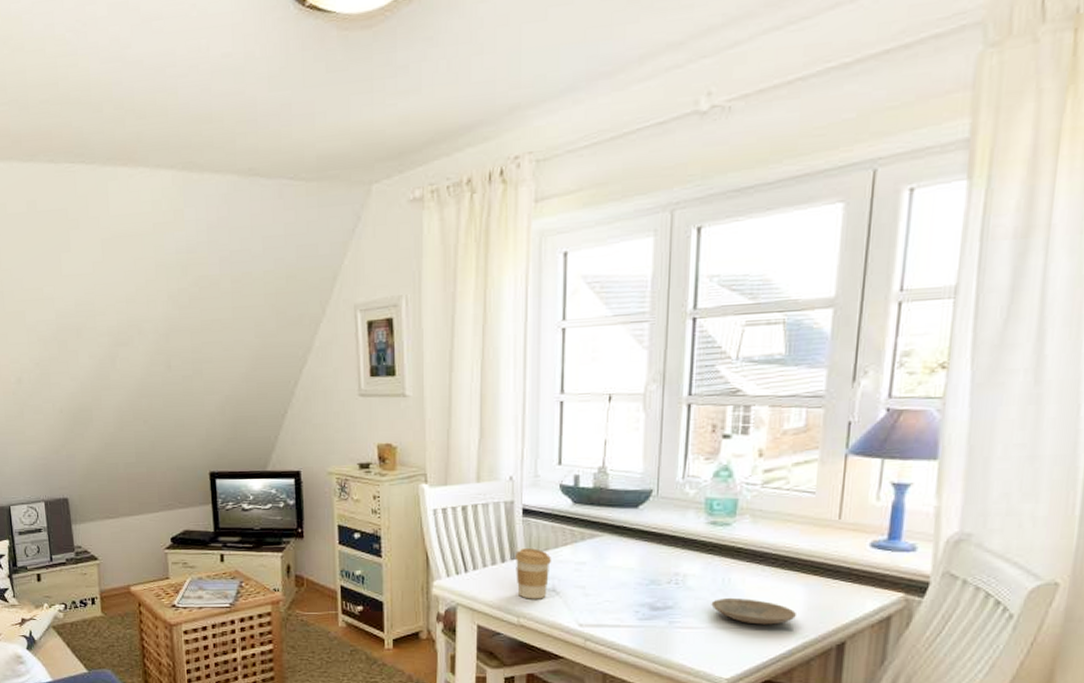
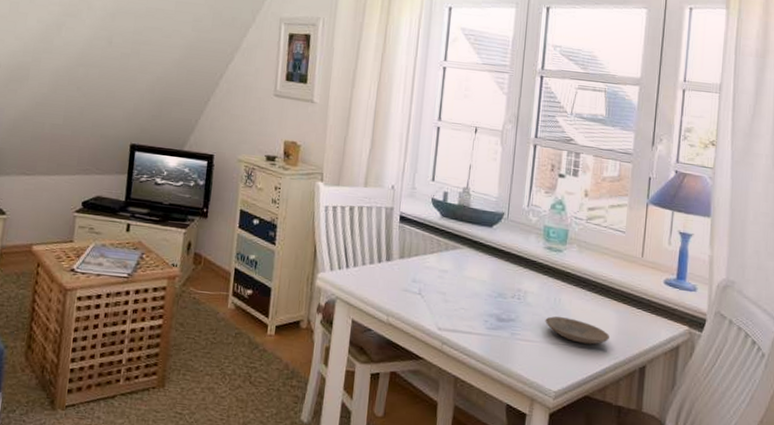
coffee cup: present [514,548,551,599] -> none [389,252,420,301]

